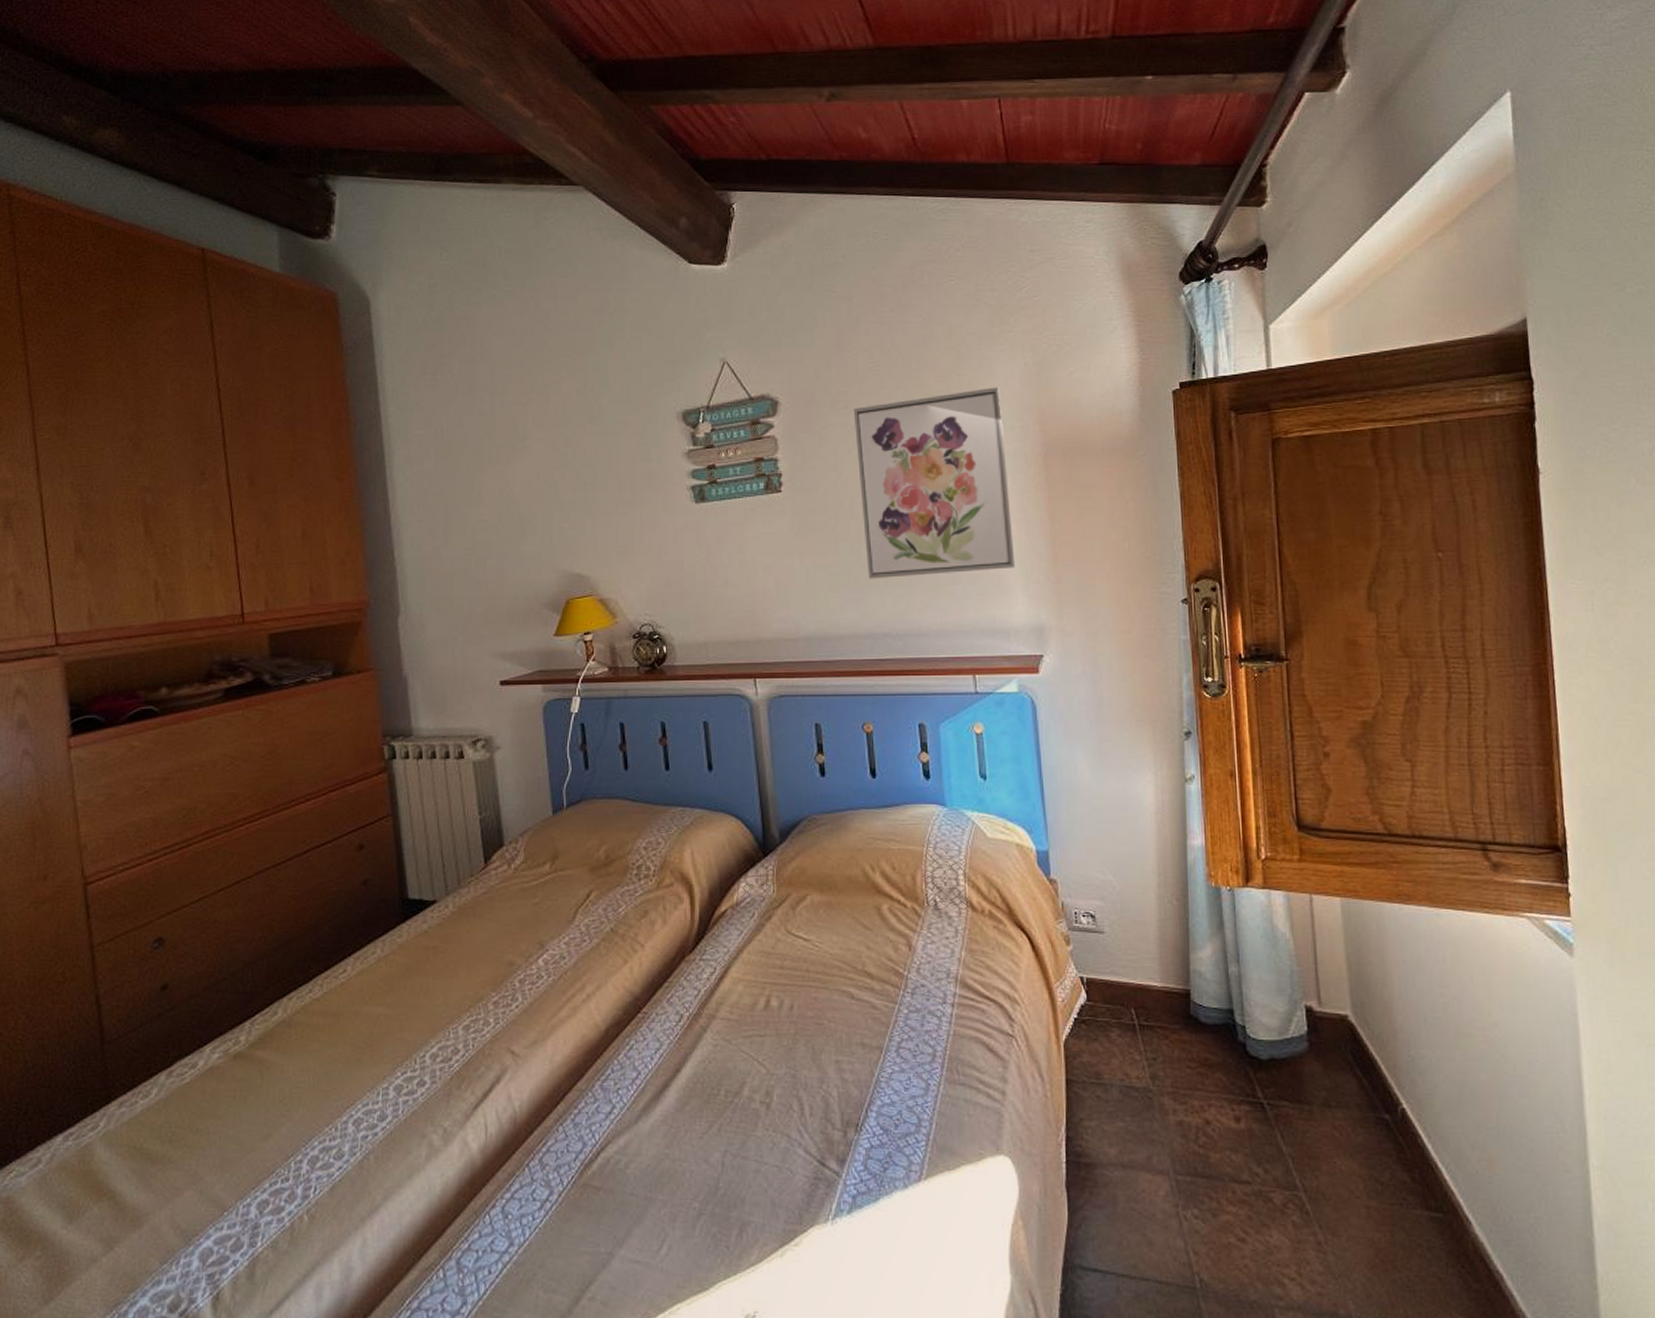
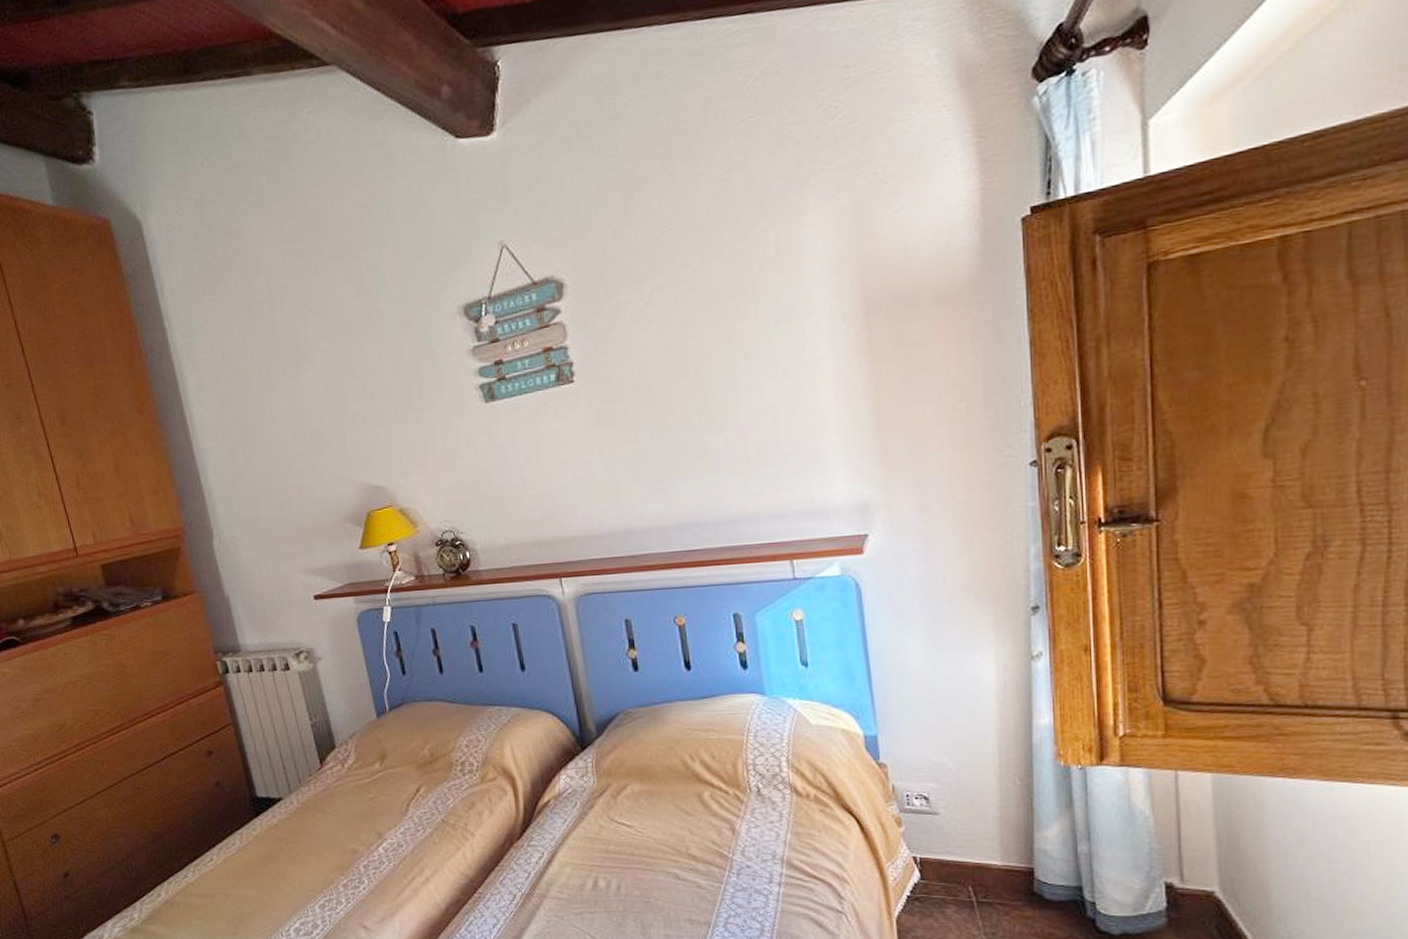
wall art: present [853,387,1016,579] -> none [646,238,835,468]

